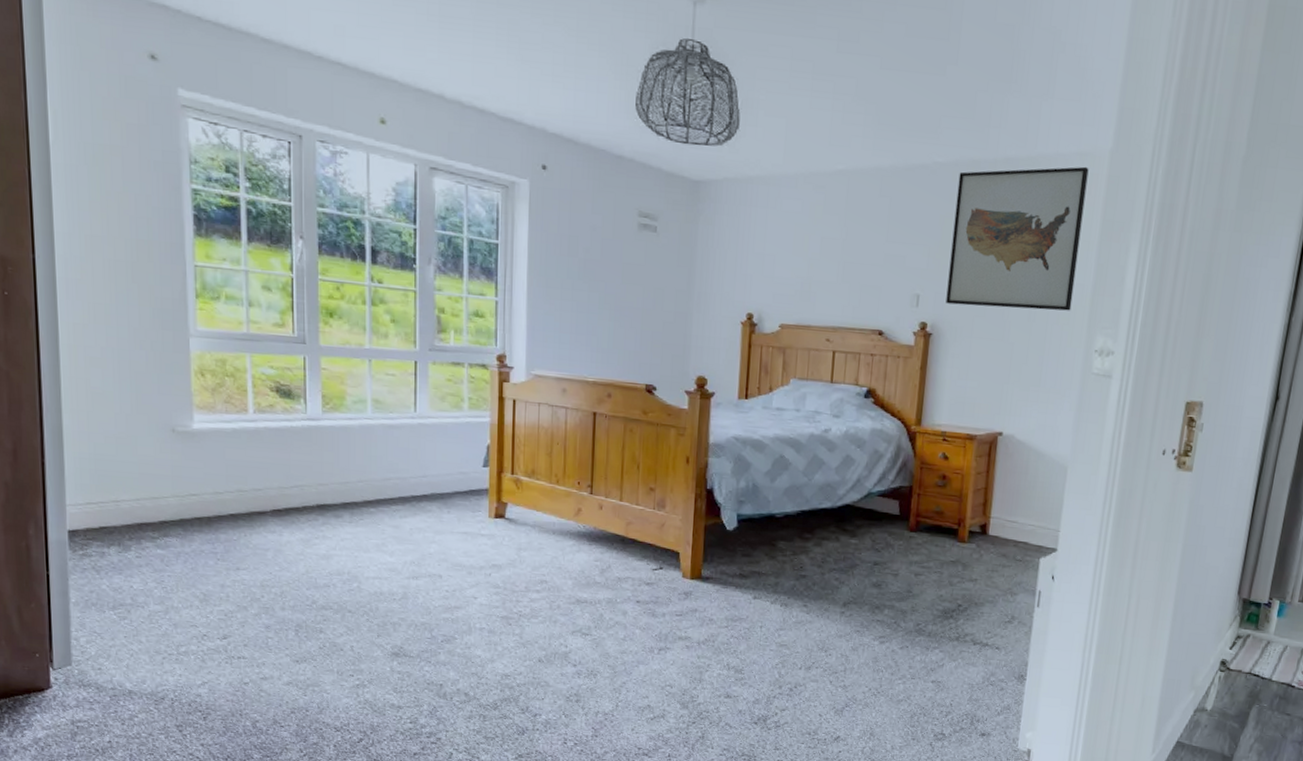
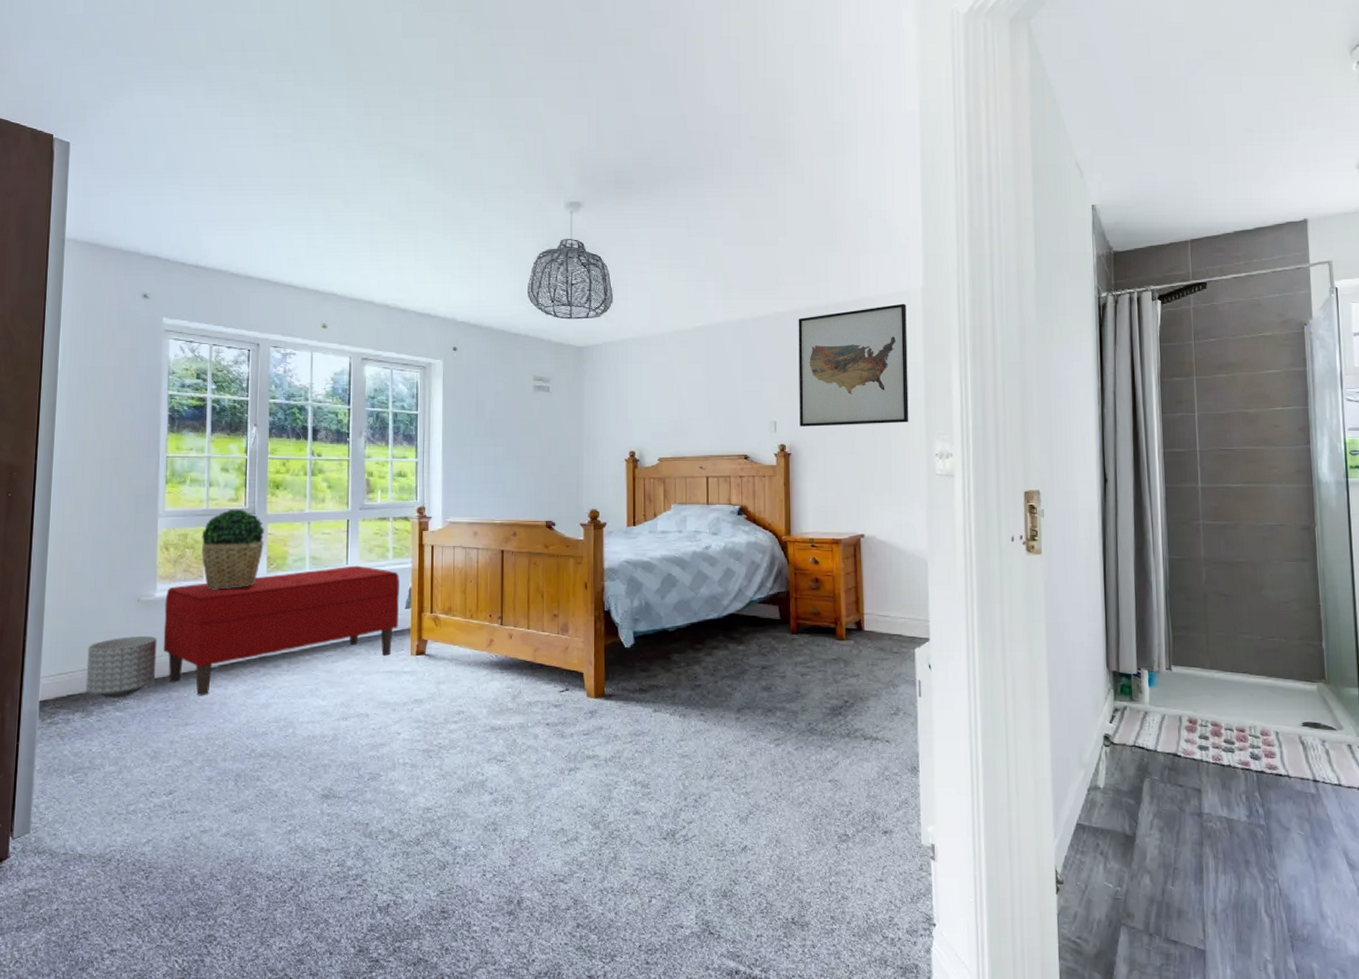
planter: none [118,469,200,534] -> present [85,635,157,698]
bench: none [204,414,476,541] -> present [163,565,399,696]
potted plant: none [243,336,317,427] -> present [201,510,264,590]

